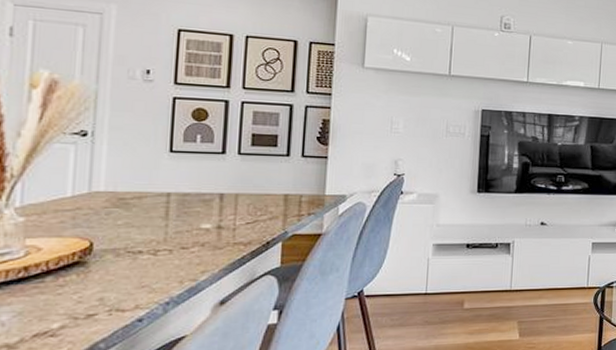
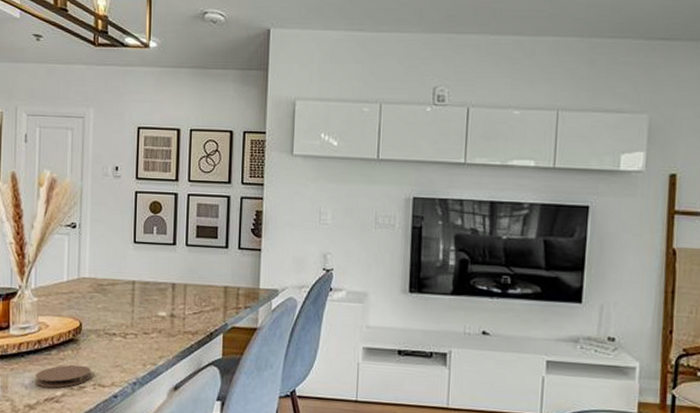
coaster: none [17,290,106,321] -> present [34,364,92,388]

